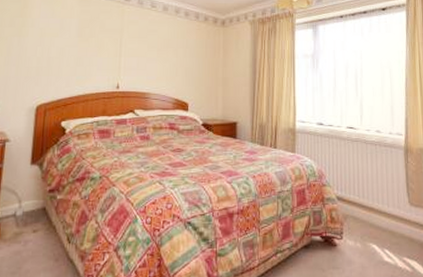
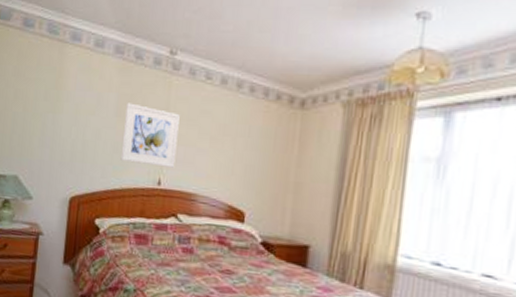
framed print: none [83,26,132,74] -> present [120,103,180,168]

